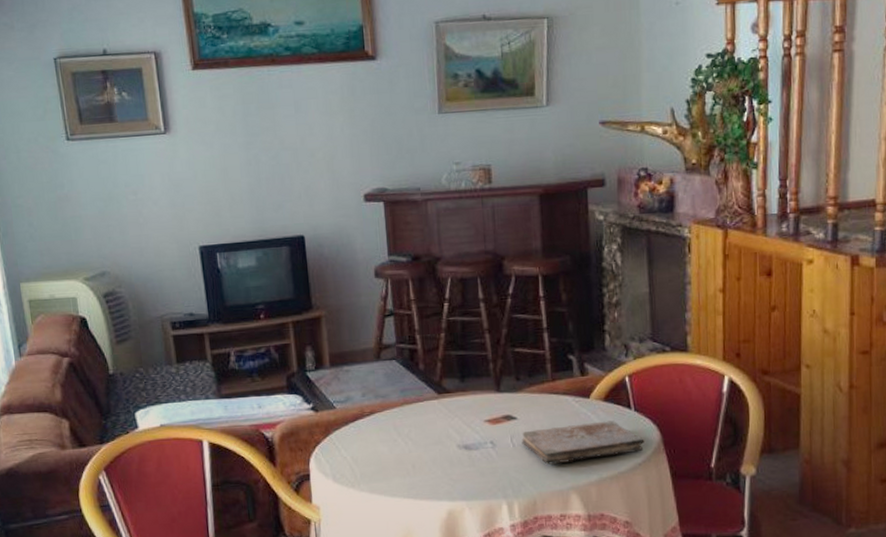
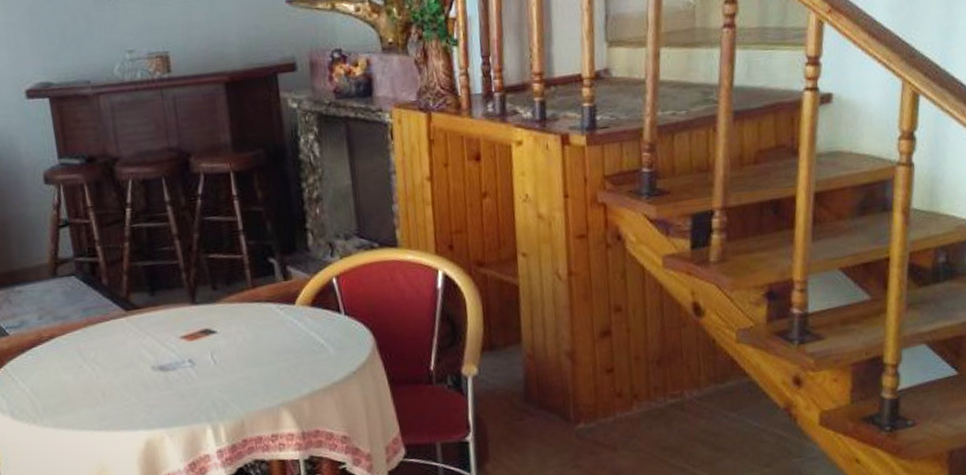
book: present [522,420,645,465] -> none [223,327,358,381]

